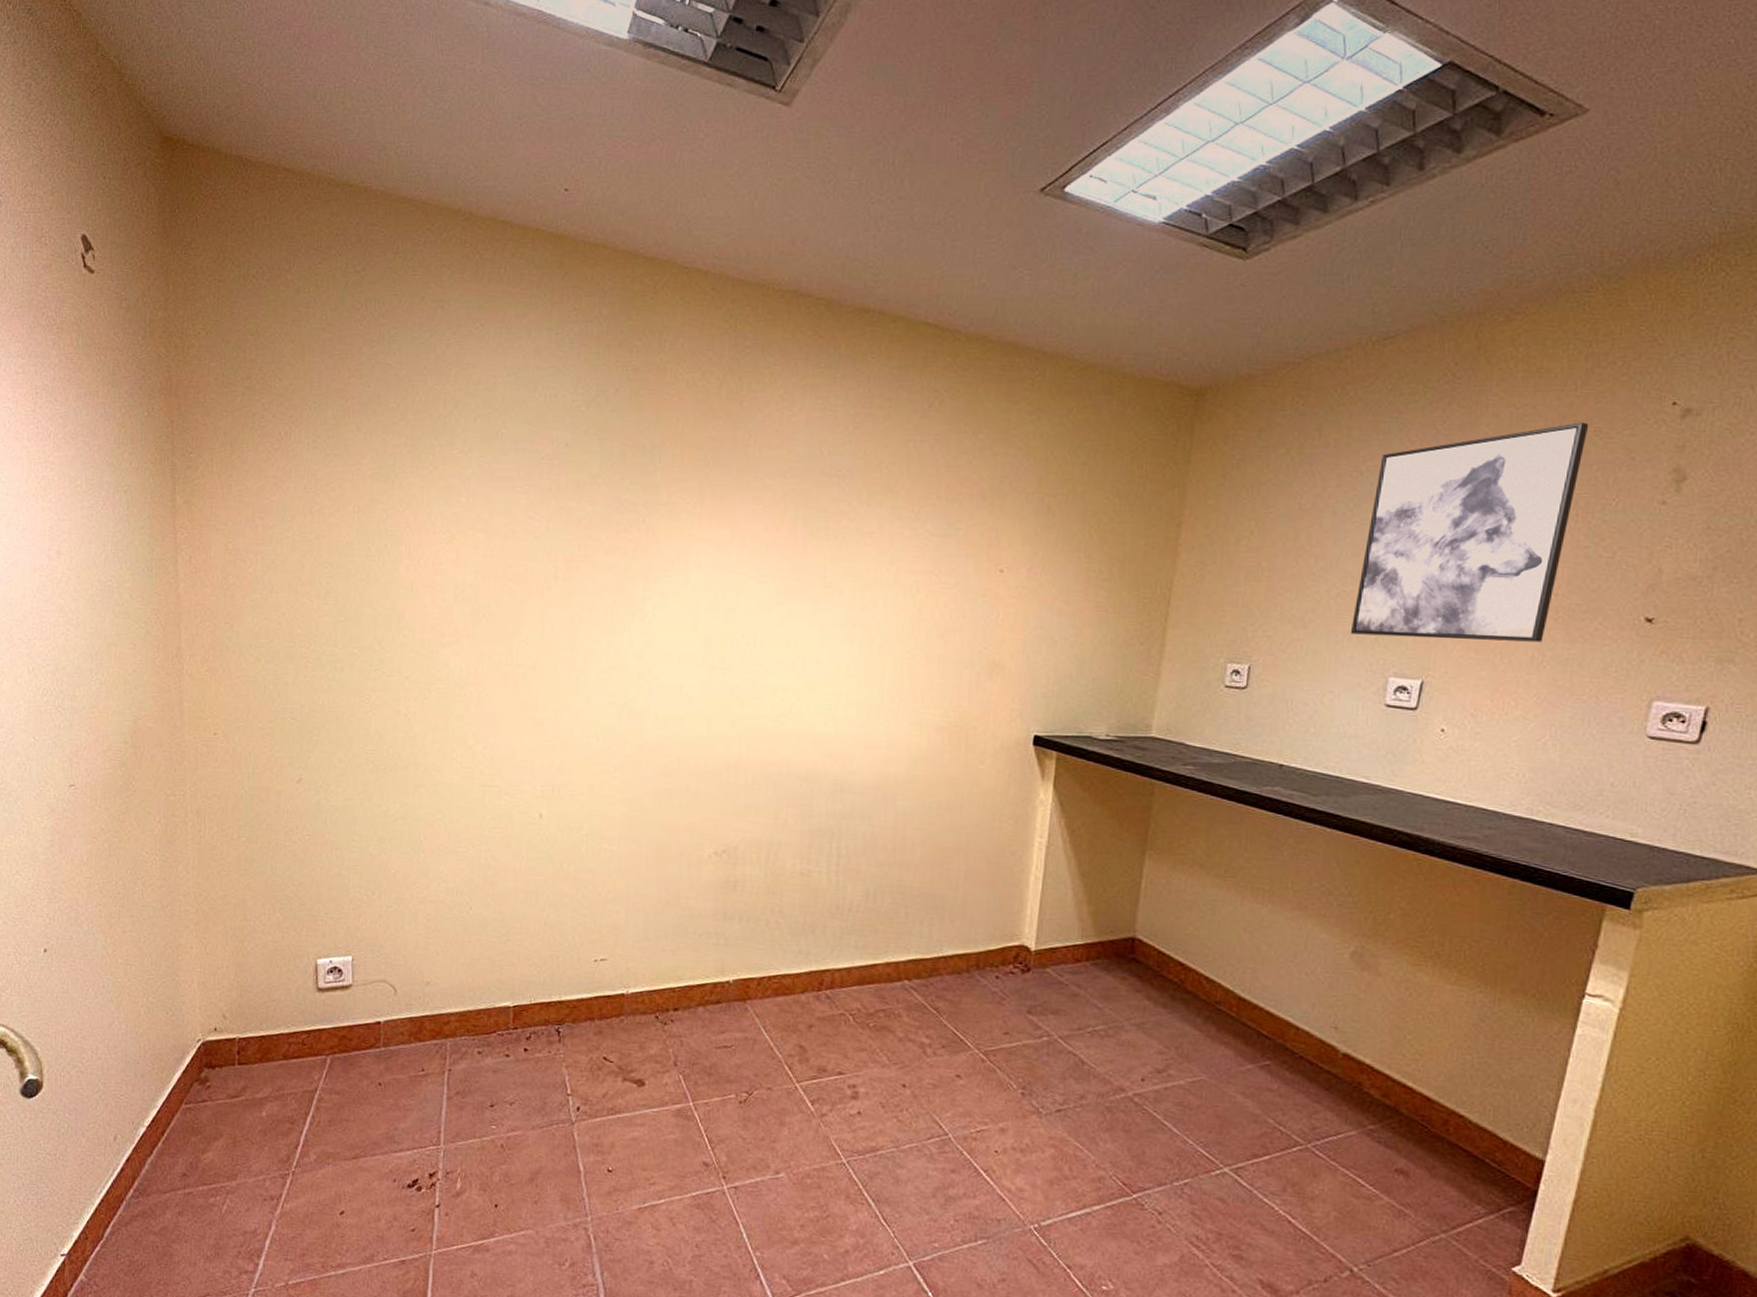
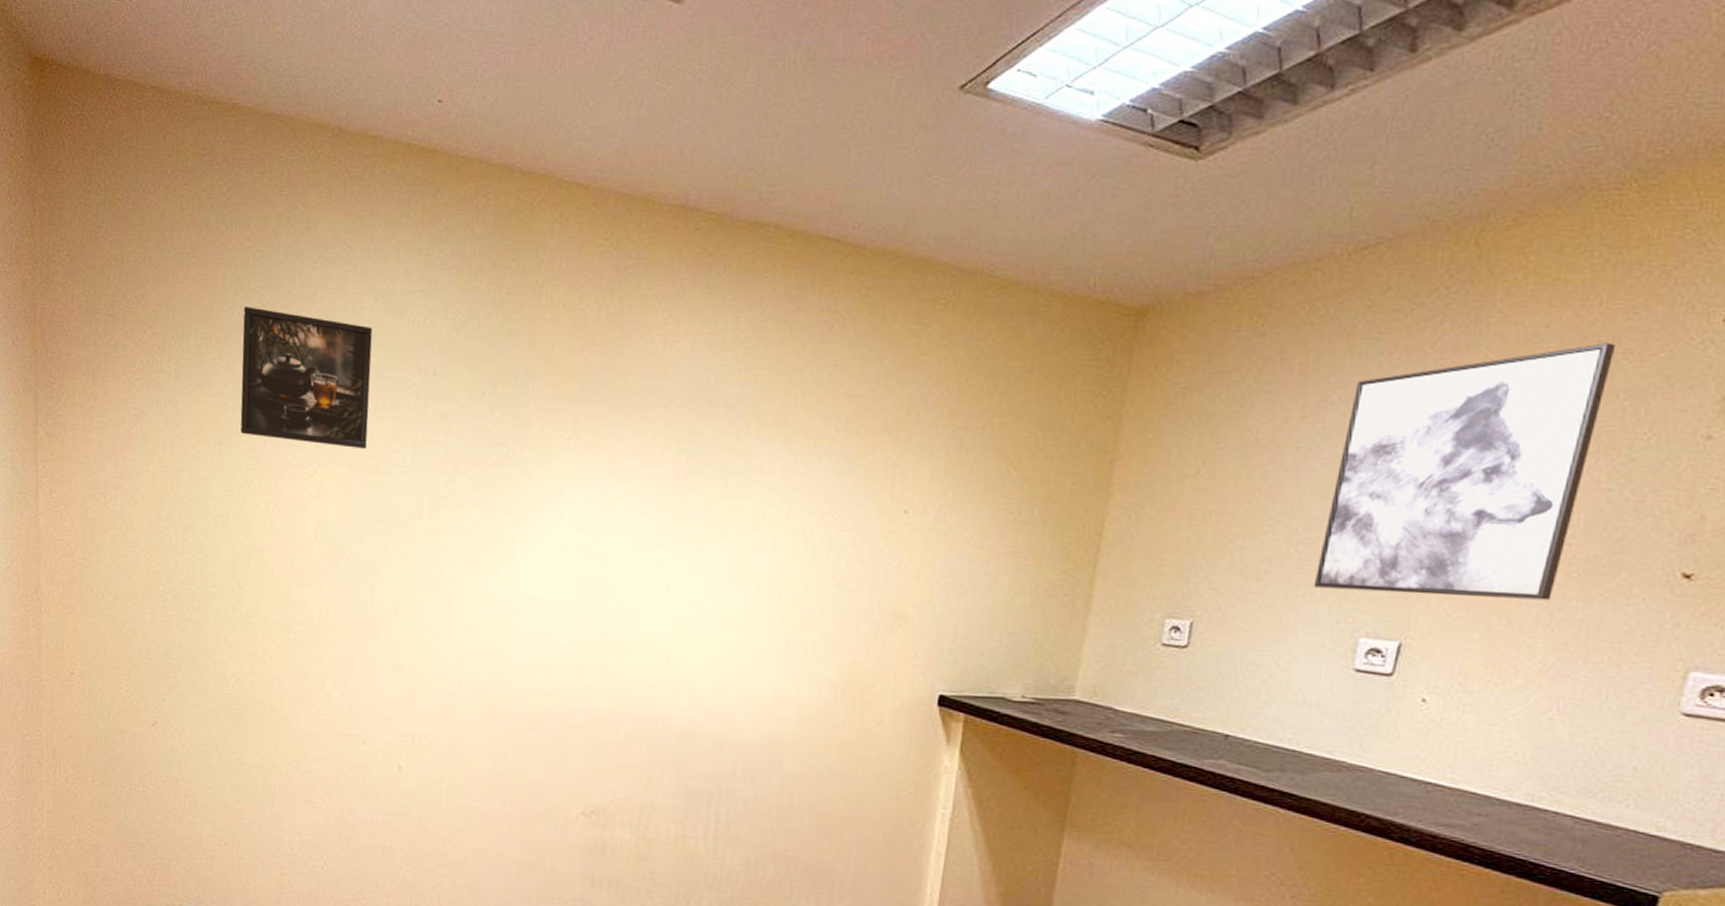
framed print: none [379,380,506,516] -> present [240,306,373,449]

